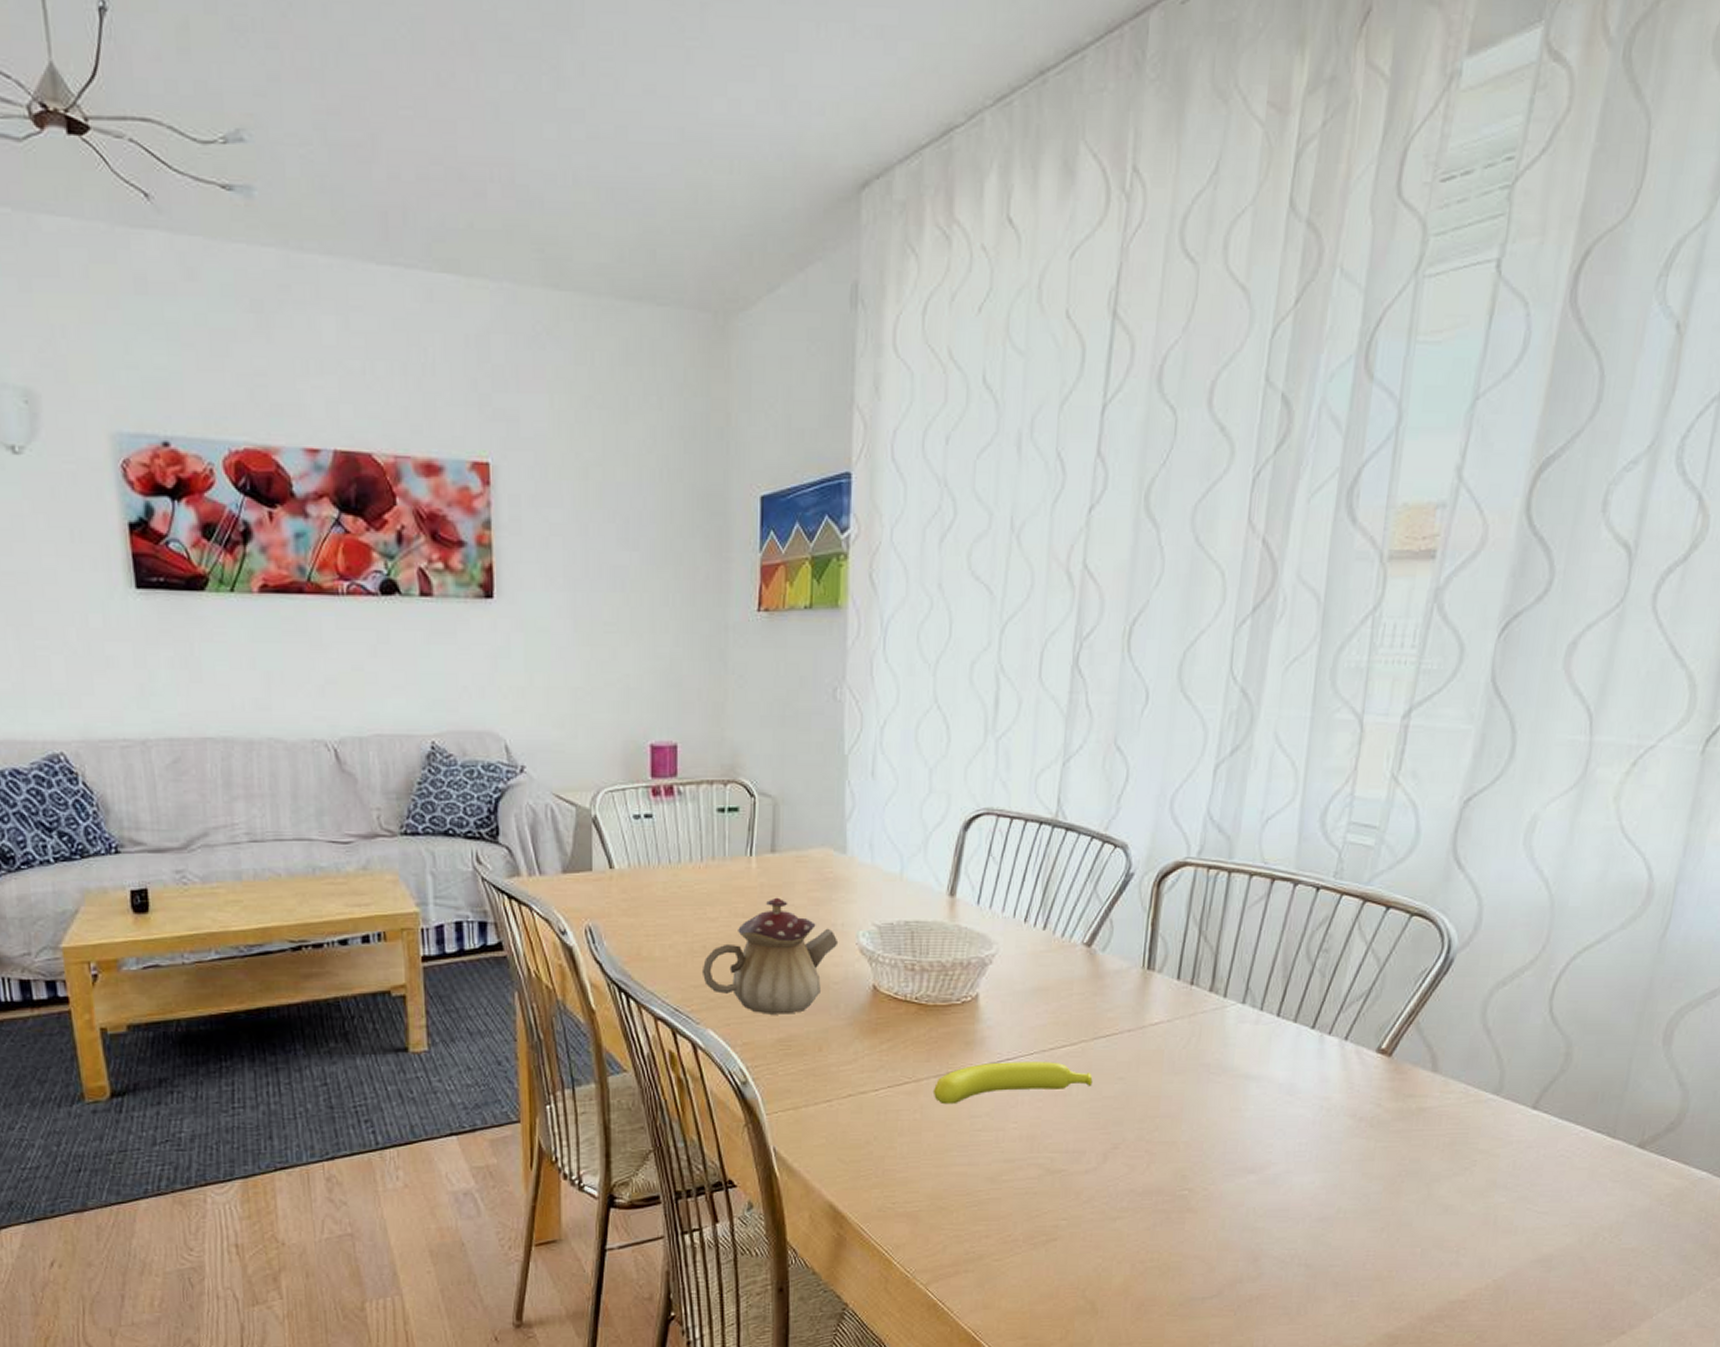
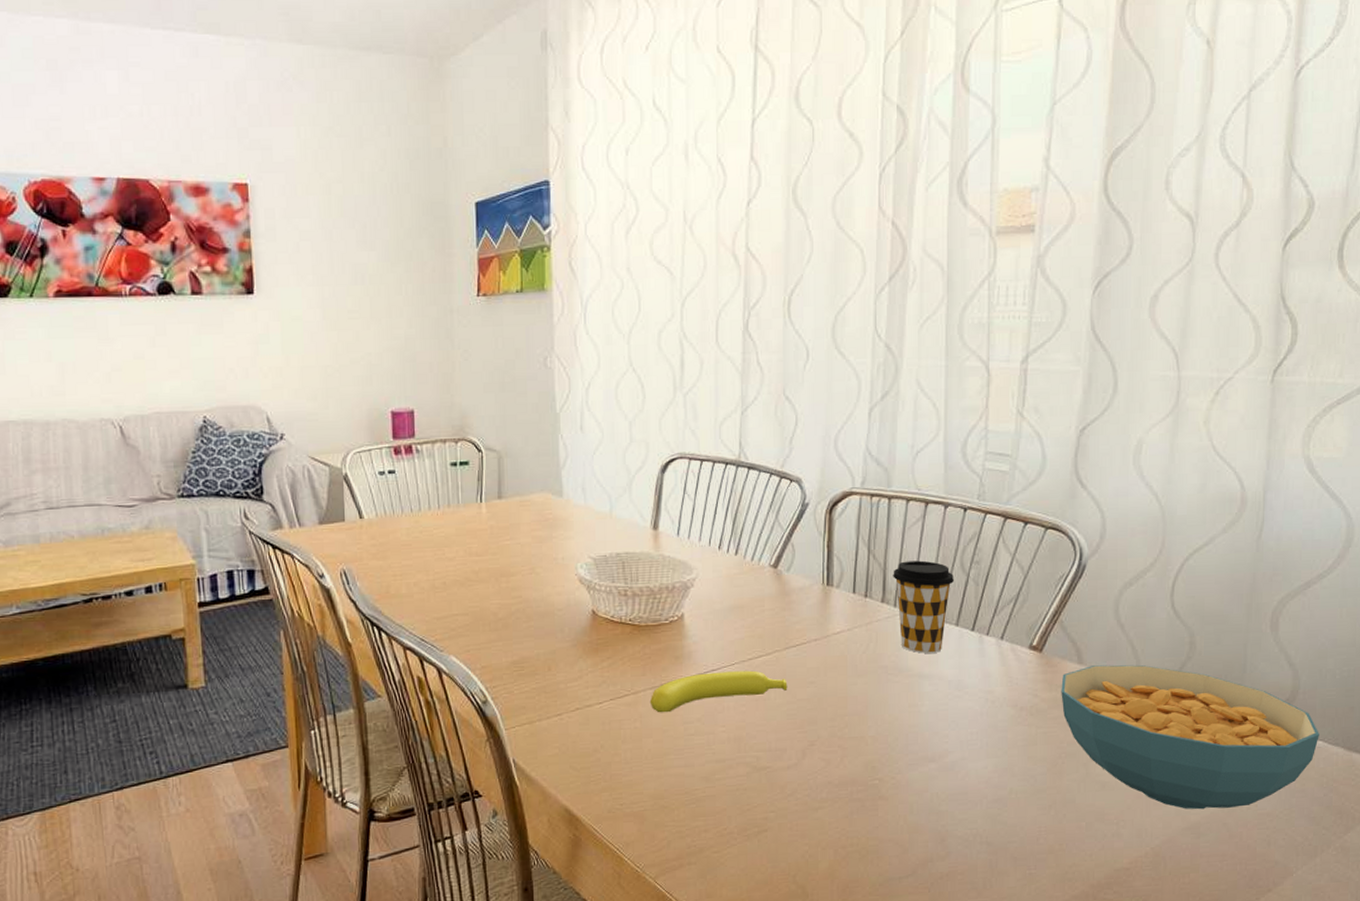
teapot: present [701,897,839,1015] -> none [443,537,560,640]
coffee cup: none [1225,945,1298,1052] -> present [893,560,955,653]
cereal bowl: none [1408,1074,1705,1241] -> present [1061,664,1319,810]

